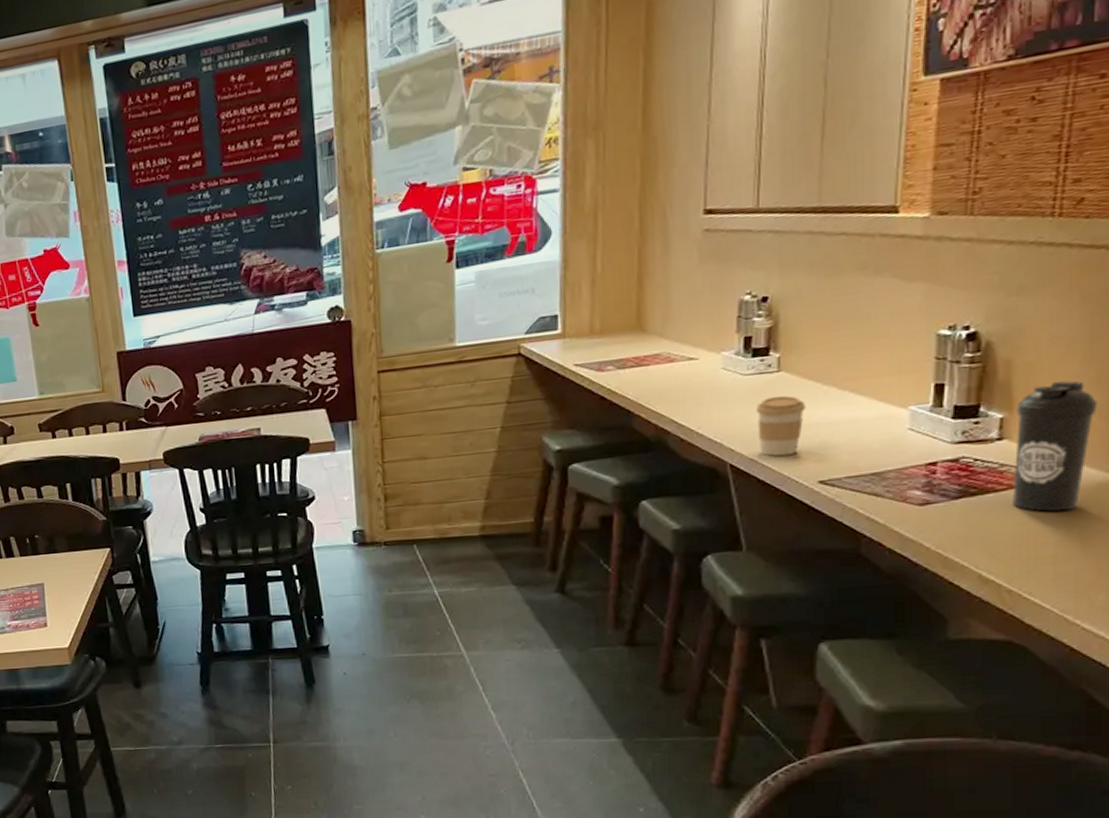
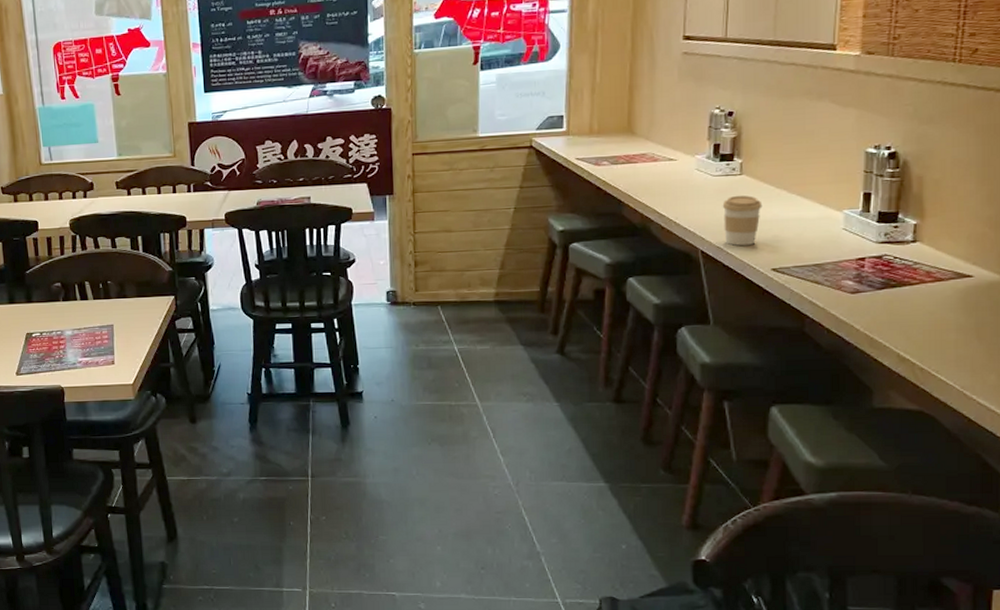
water bottle: present [1013,380,1098,512] -> none [924,196,989,304]

